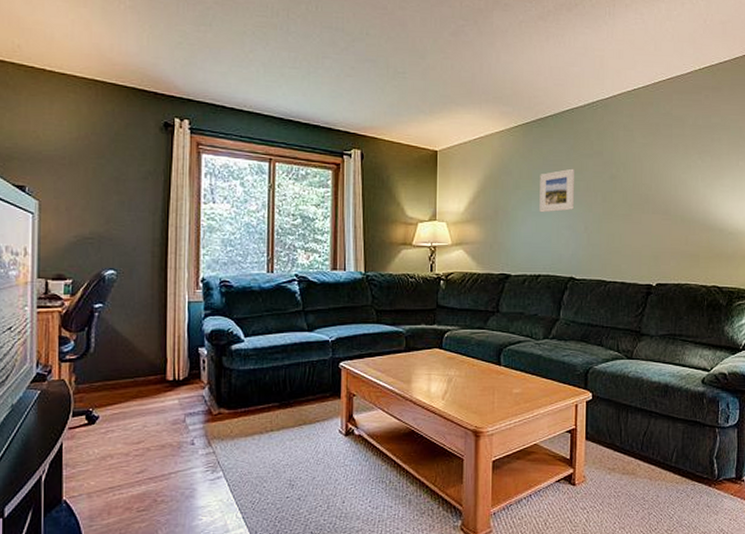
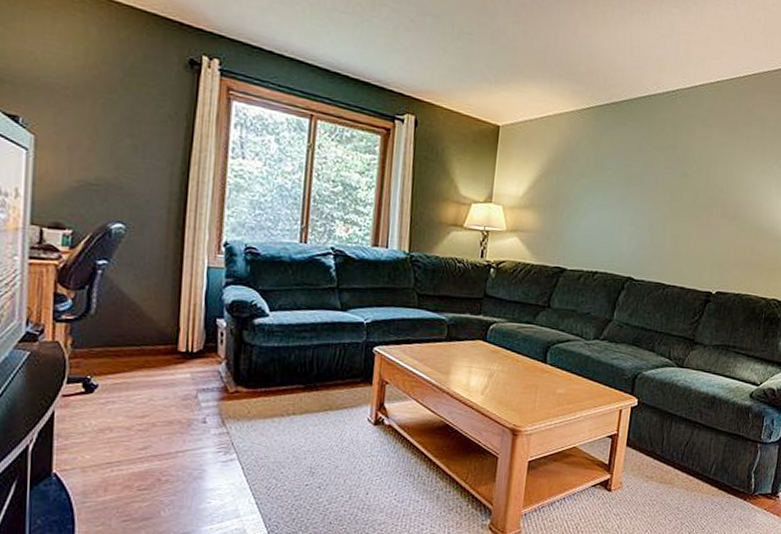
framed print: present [539,168,574,213] -> none [603,160,645,206]

